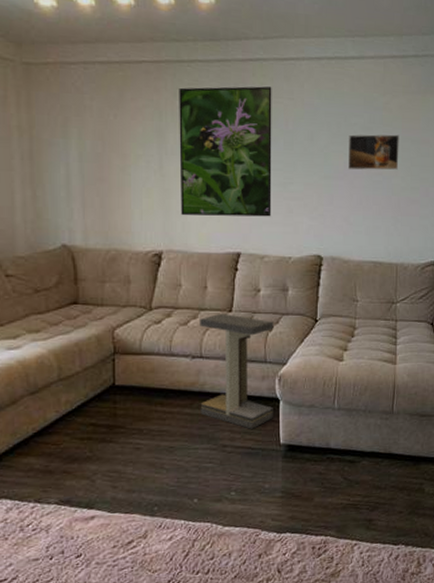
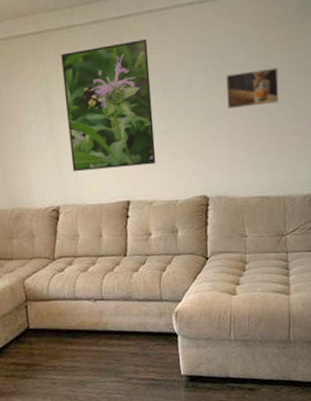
side table: present [200,313,274,429] -> none [98,258,173,363]

